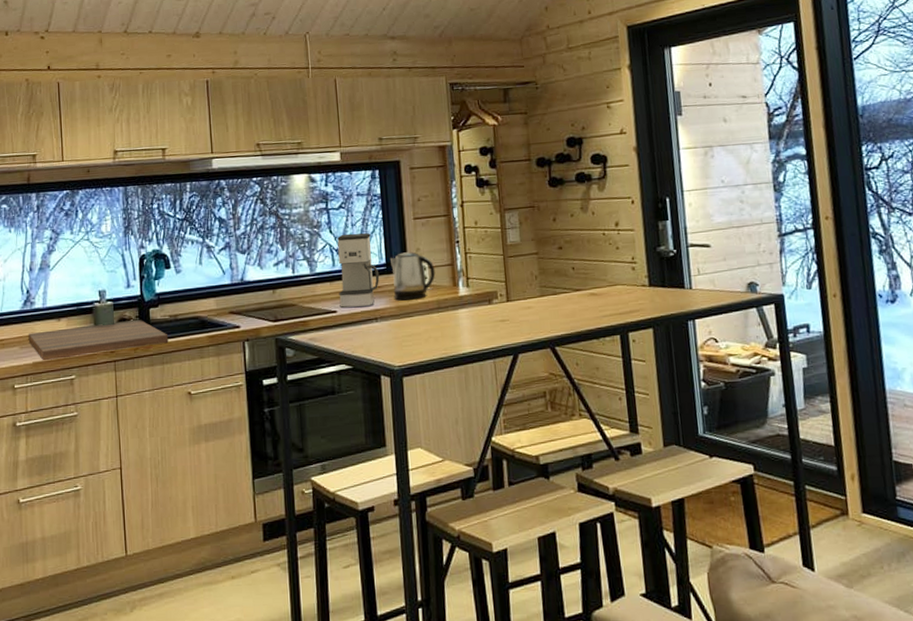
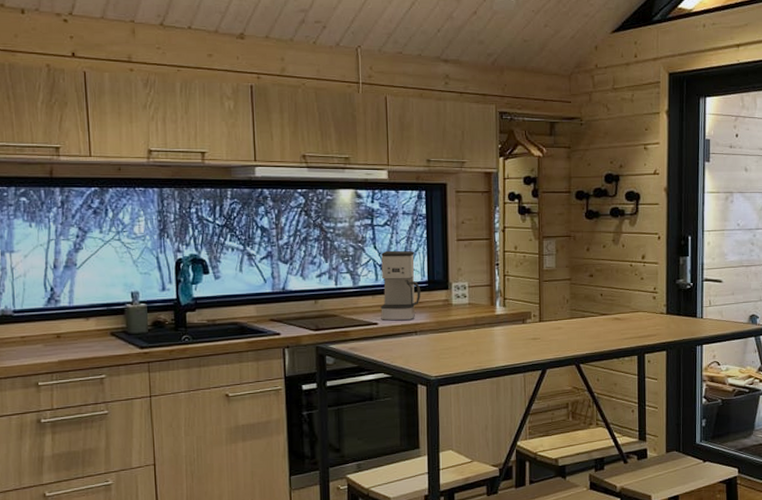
cutting board: present [28,319,169,360] -> none [53,322,206,358]
kettle: present [390,252,436,301] -> none [433,271,475,317]

